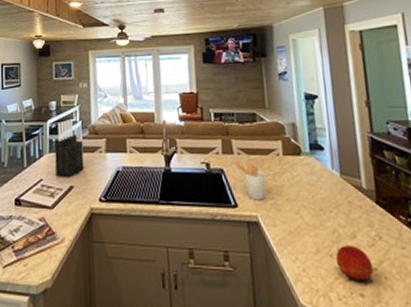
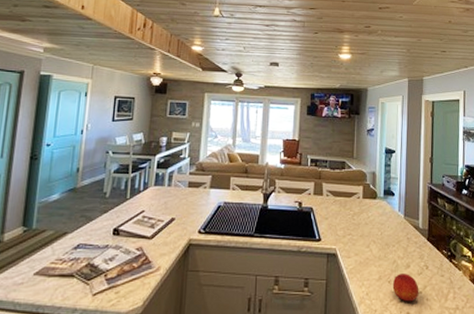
knife block: present [54,118,84,178] -> none [159,154,189,211]
utensil holder: present [234,161,266,201] -> none [323,201,346,236]

